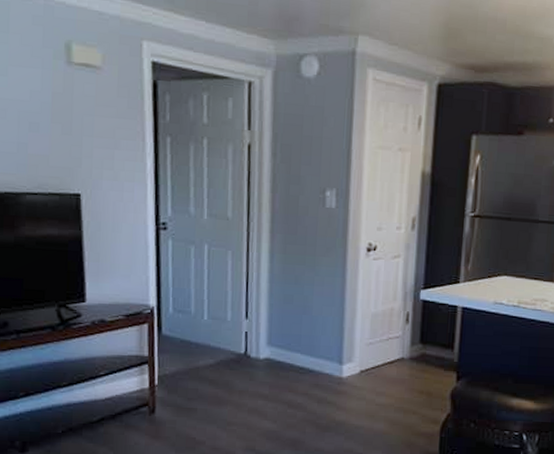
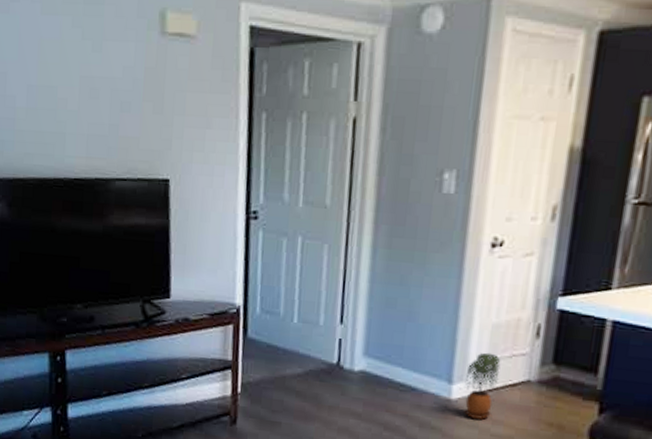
potted plant: none [352,337,380,392] -> present [464,352,501,420]

